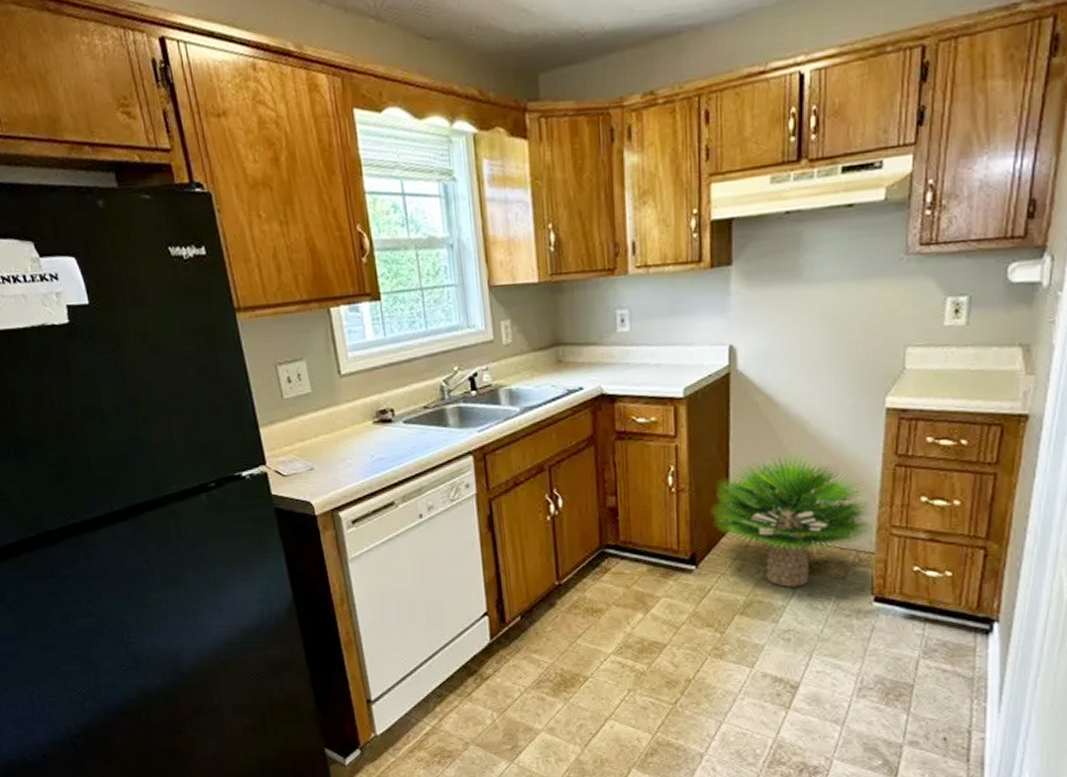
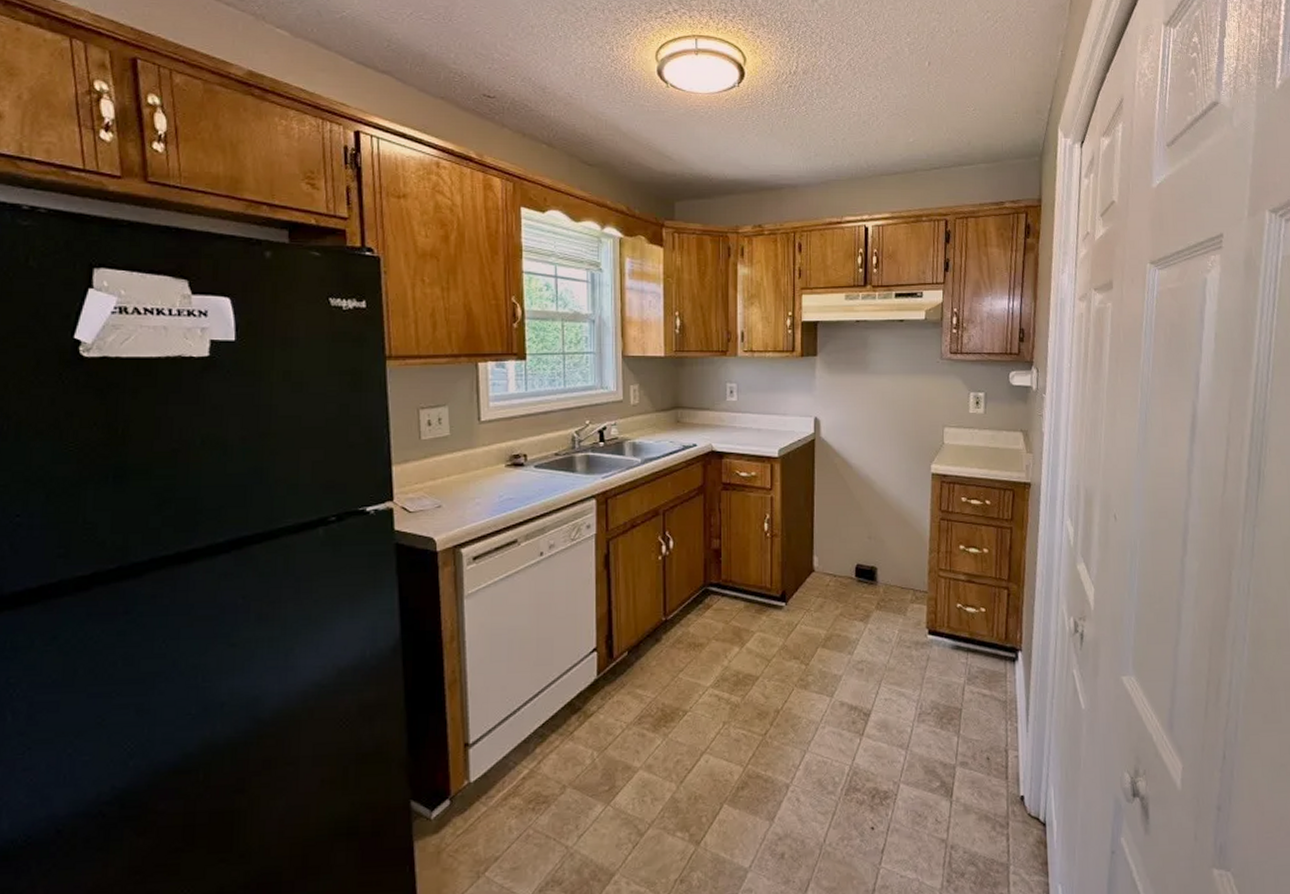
potted plant: present [710,453,873,587] -> none [798,506,925,622]

